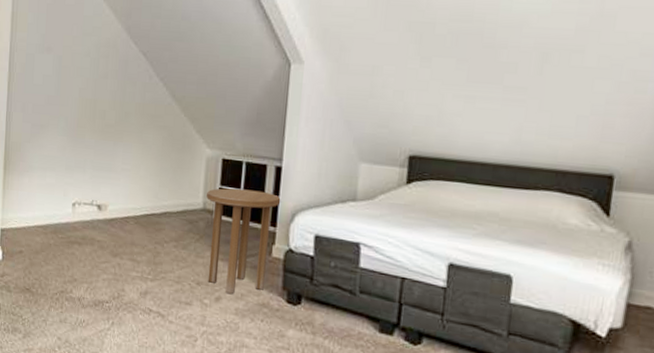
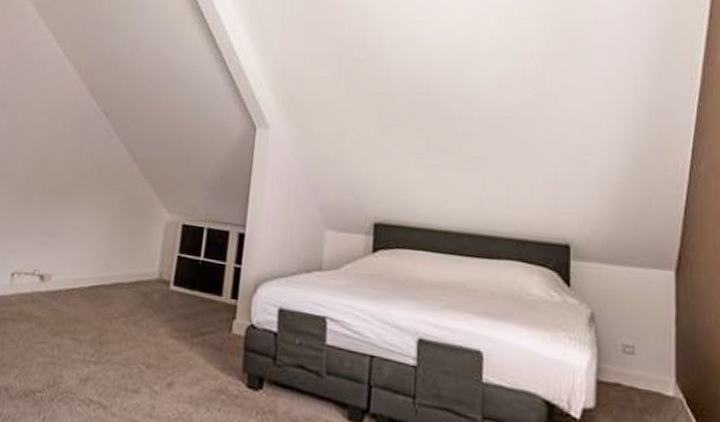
side table: present [206,188,281,295] -> none [159,256,243,379]

